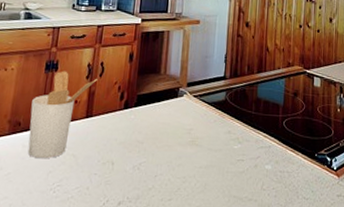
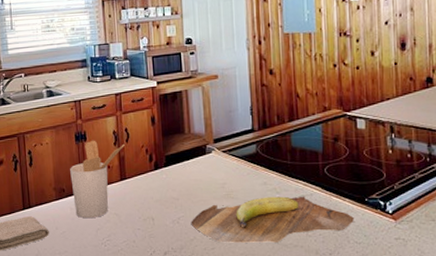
cutting board: none [151,146,304,195] -> present [191,196,354,243]

